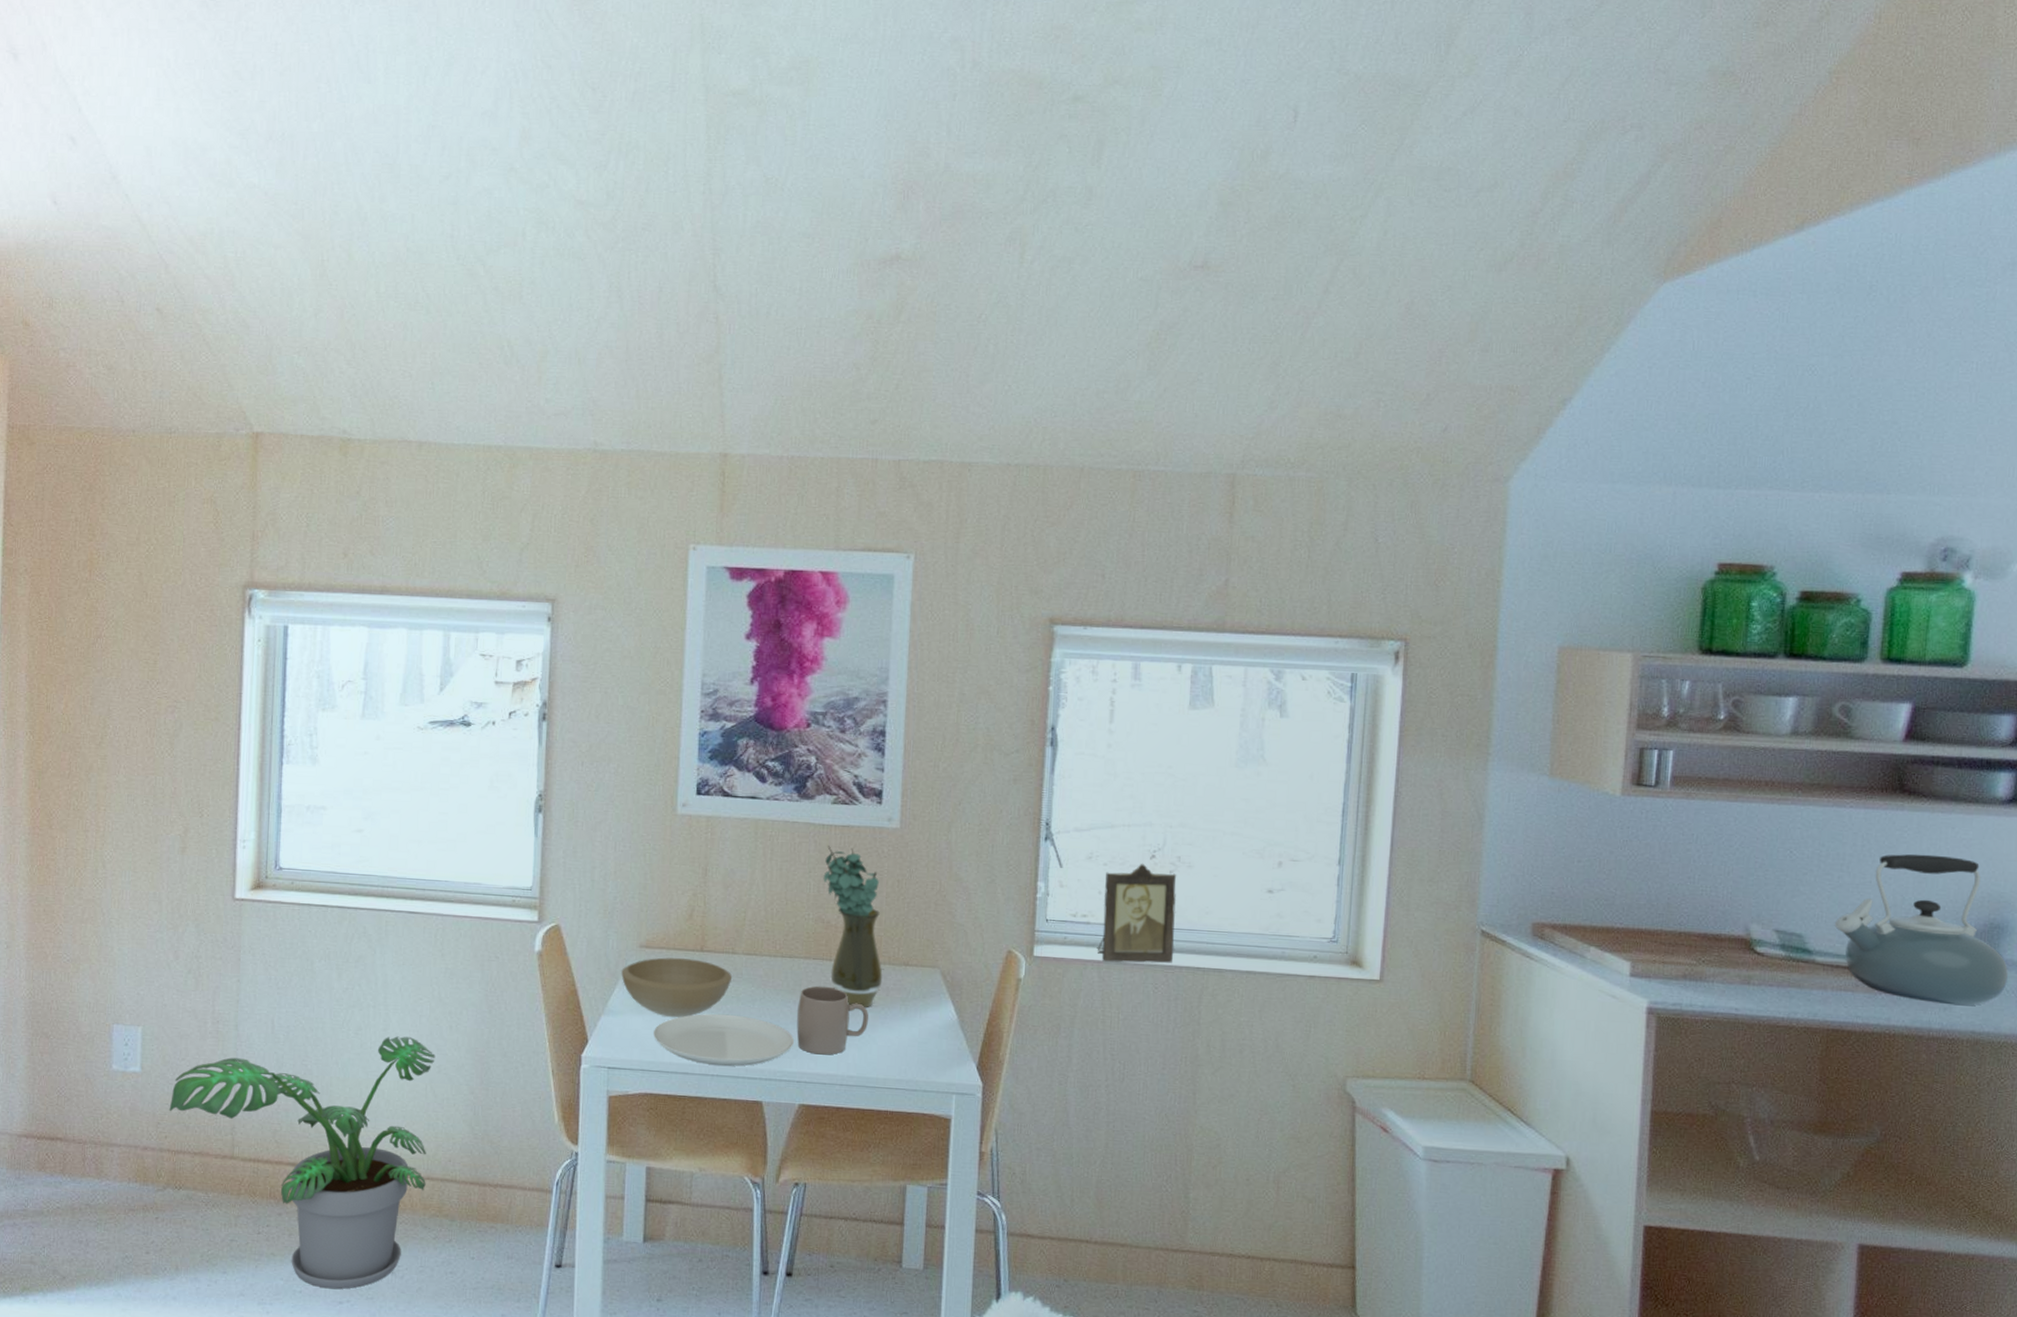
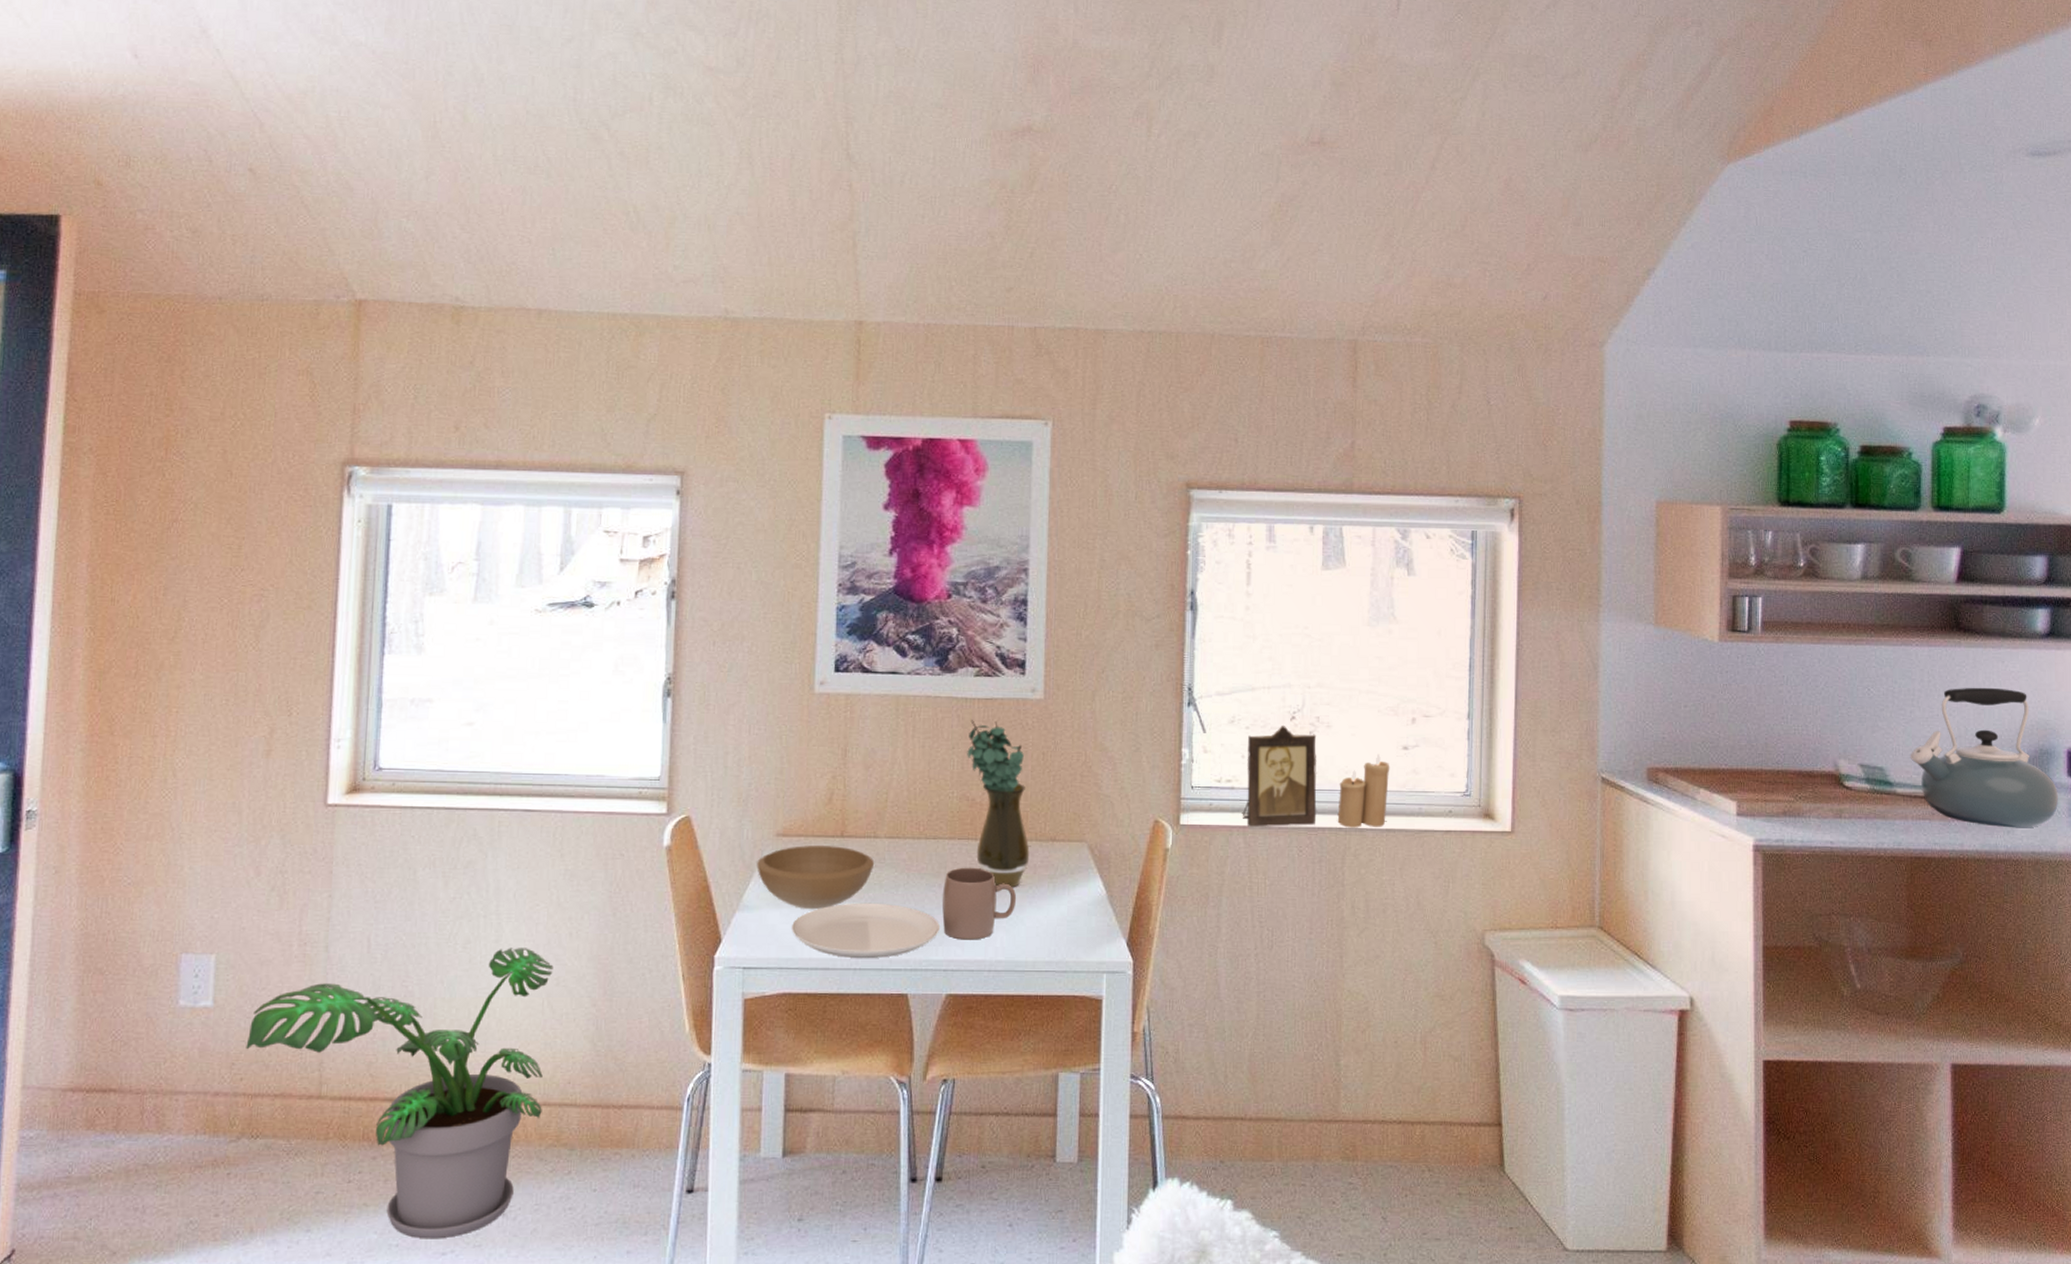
candle: none [1195,895,1253,969] -> present [1337,753,1390,828]

